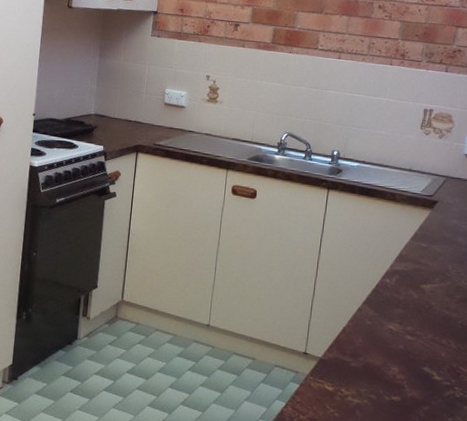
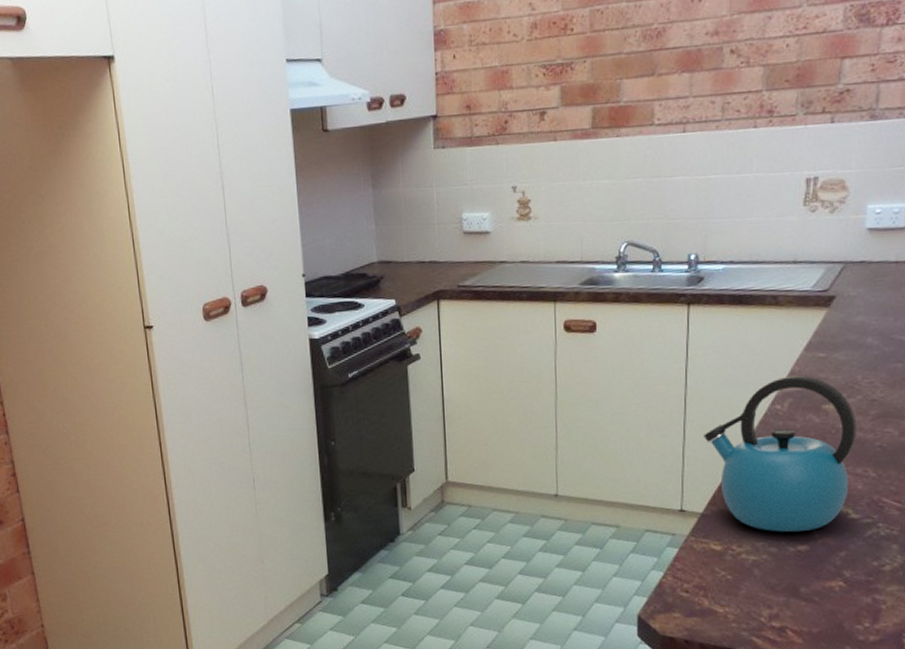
kettle: none [329,257,445,385] -> present [704,375,857,533]

